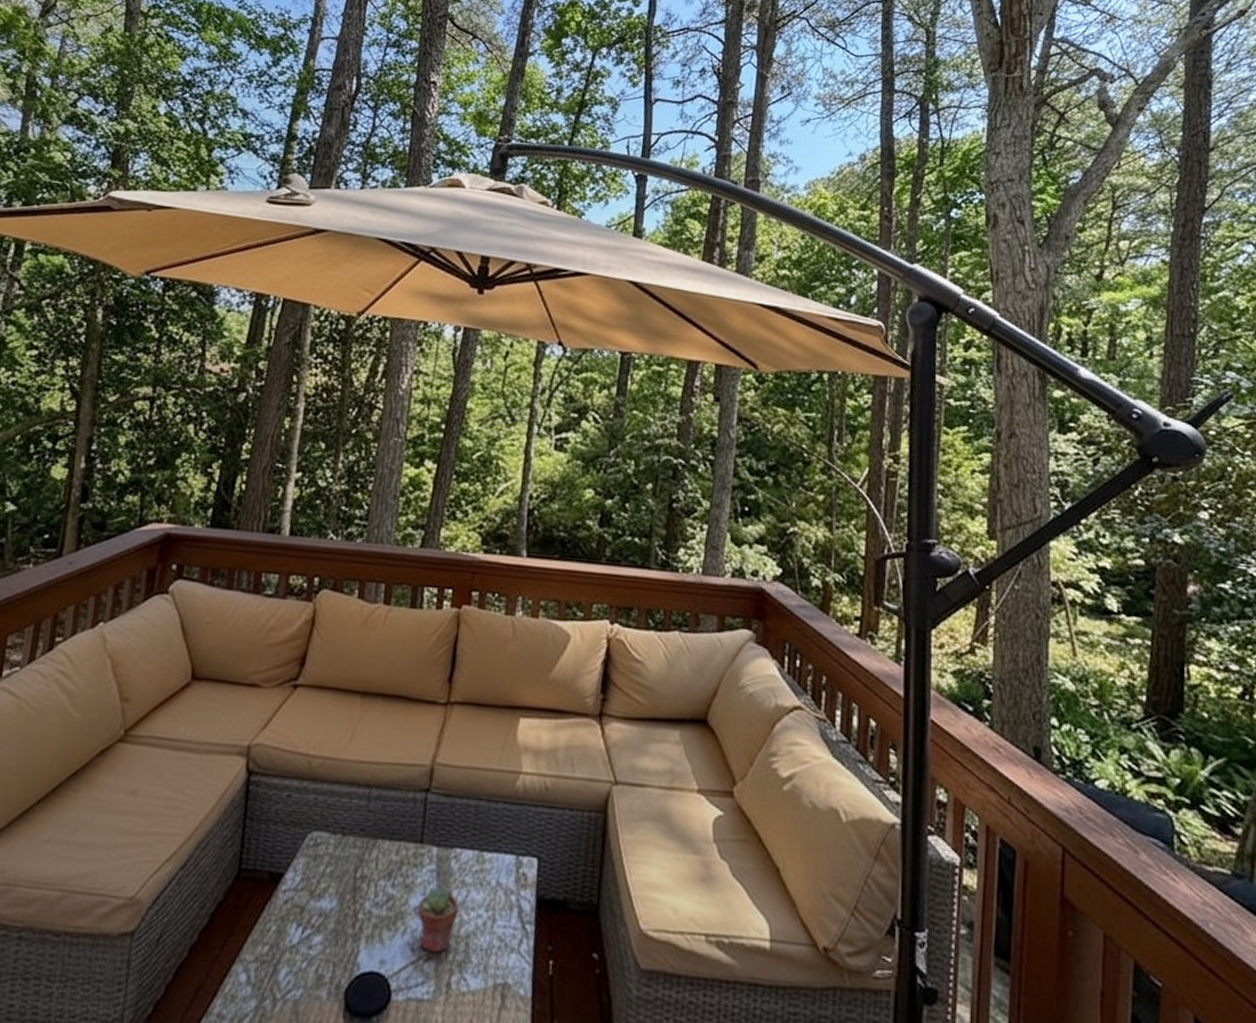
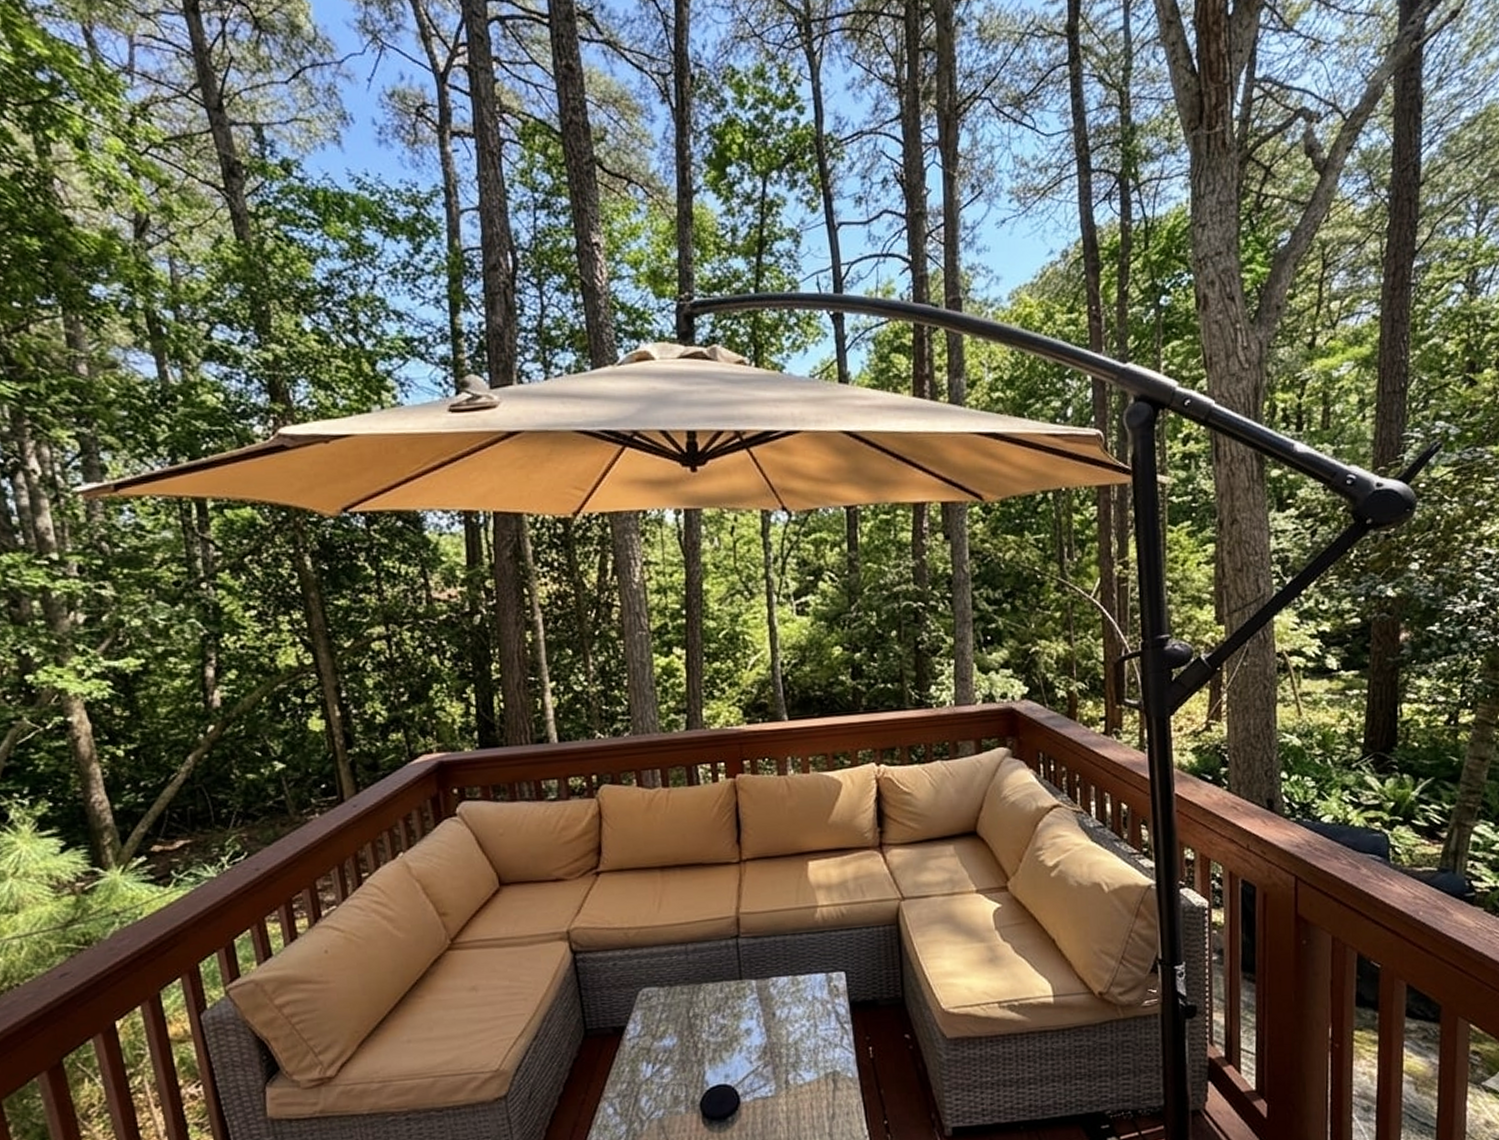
potted succulent: present [417,887,459,953] -> none [748,1010,784,1061]

